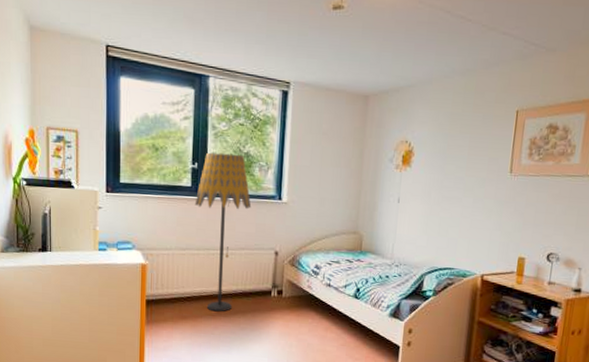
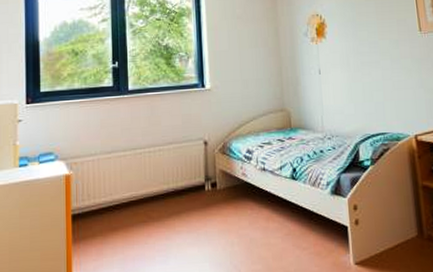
floor lamp: present [194,152,252,312] -> none [117,48,176,217]

